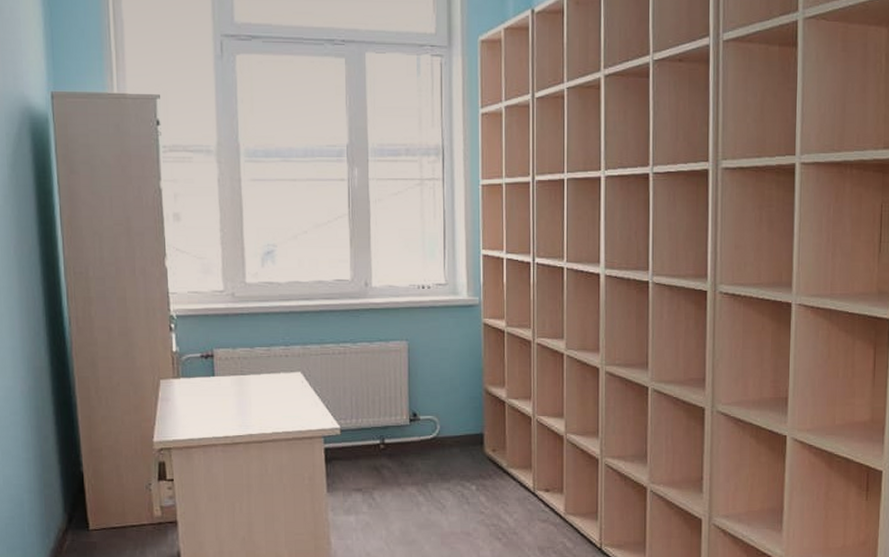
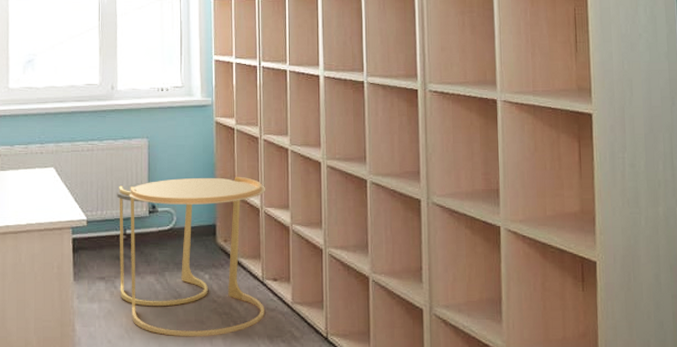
side table: none [373,382,539,548] -> present [117,176,266,336]

